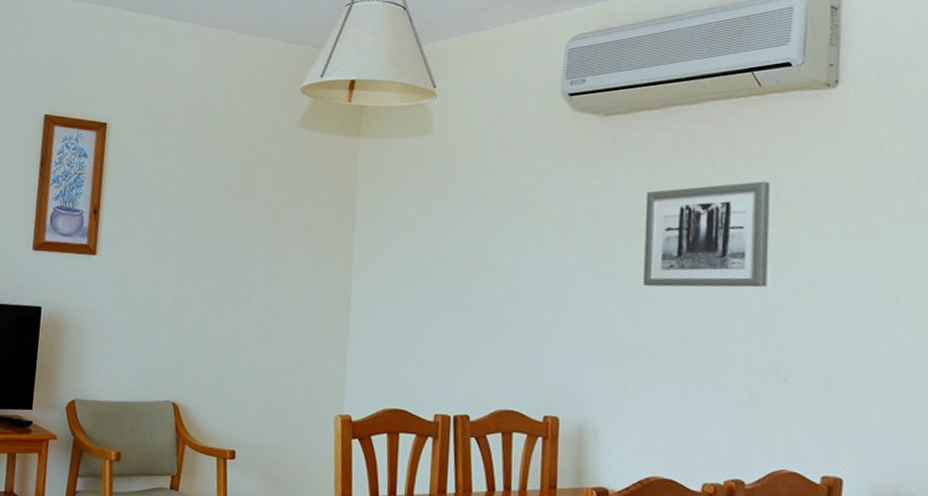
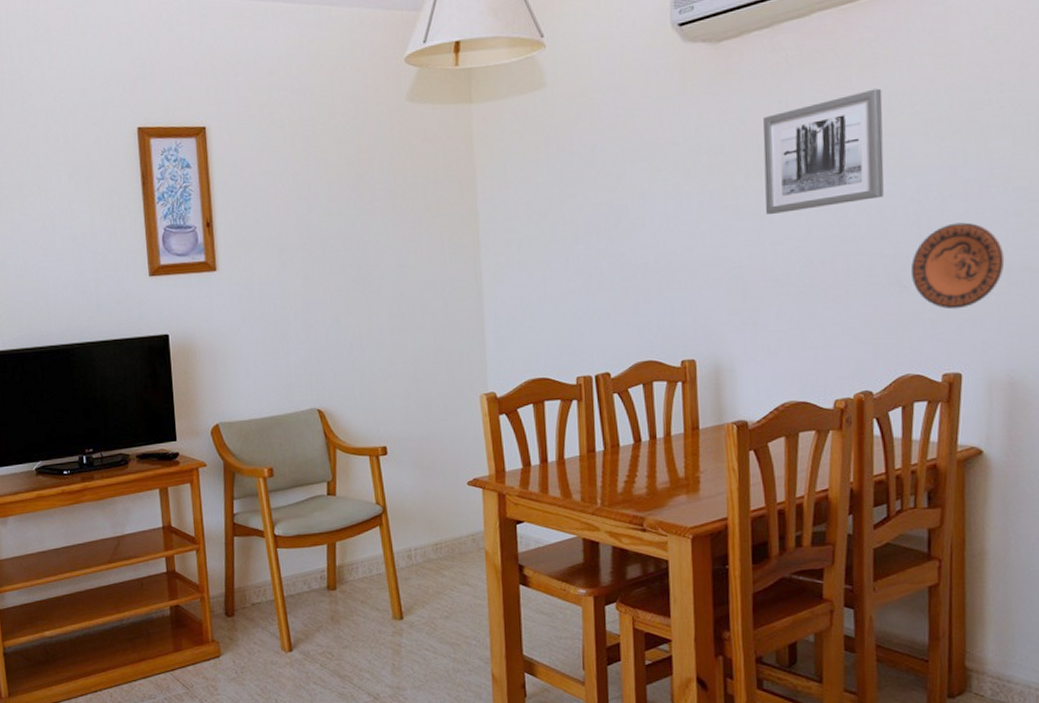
decorative plate: none [791,324,894,412] -> present [910,222,1005,310]

